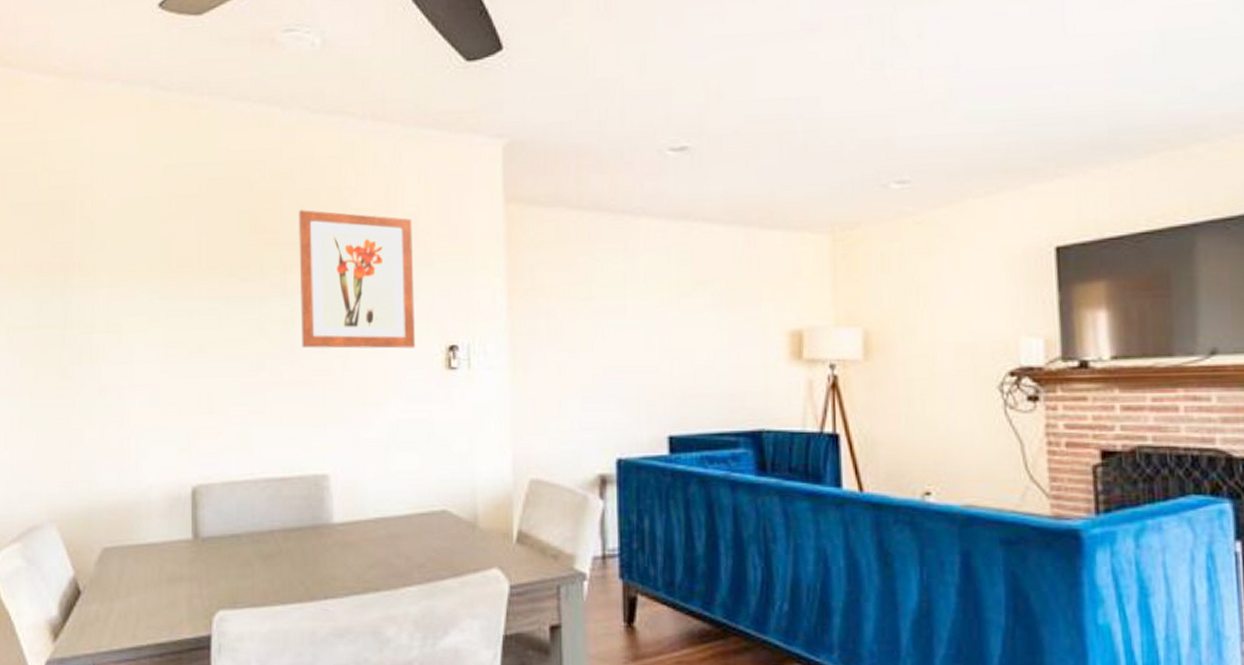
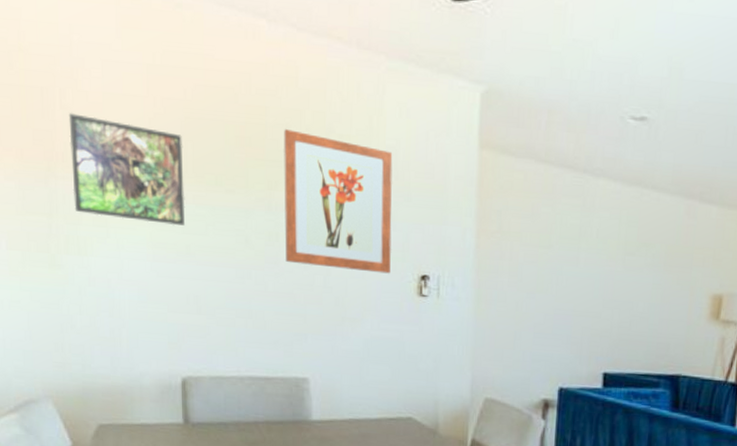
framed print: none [87,222,199,323] -> present [68,113,186,226]

